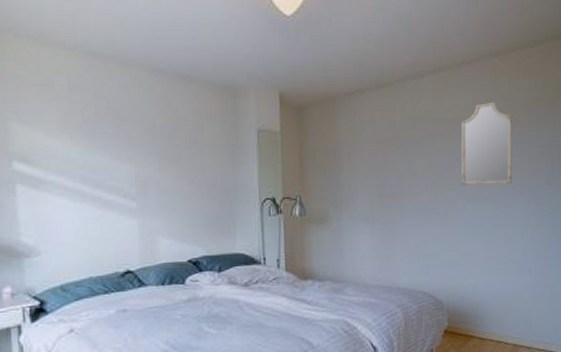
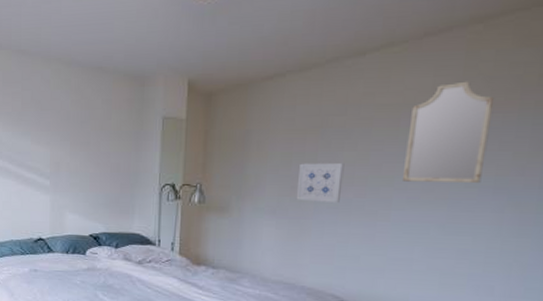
wall art: none [384,171,419,208] -> present [296,163,345,204]

